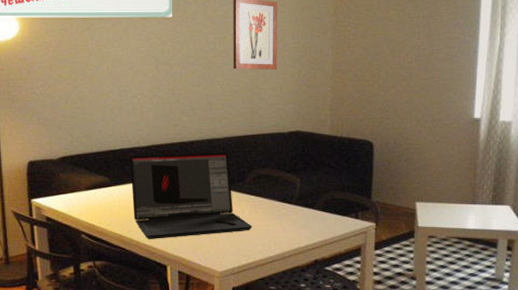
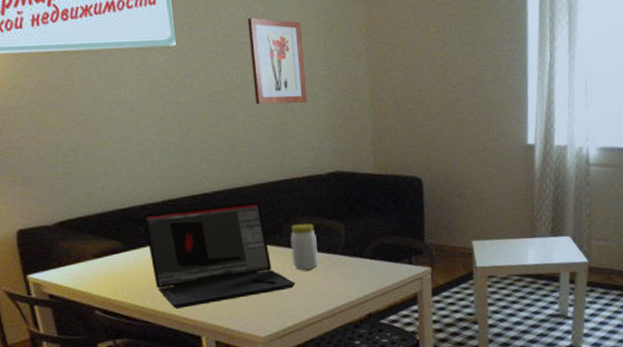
jar: none [252,174,274,215] -> present [290,223,319,270]

